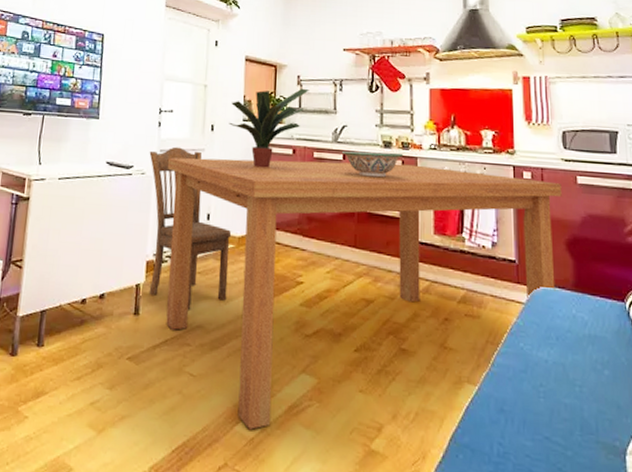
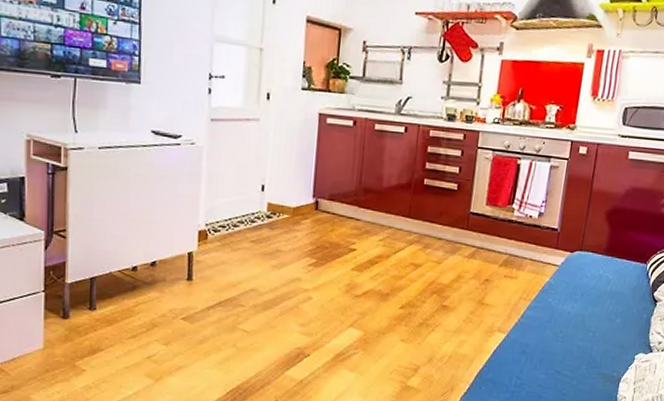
dining chair: present [149,146,231,310] -> none [199,115,286,275]
dining table: present [166,157,562,430] -> none [219,127,613,374]
potted plant: present [229,88,309,168] -> none [286,55,375,140]
decorative bowl: present [341,150,404,178] -> none [403,123,467,151]

